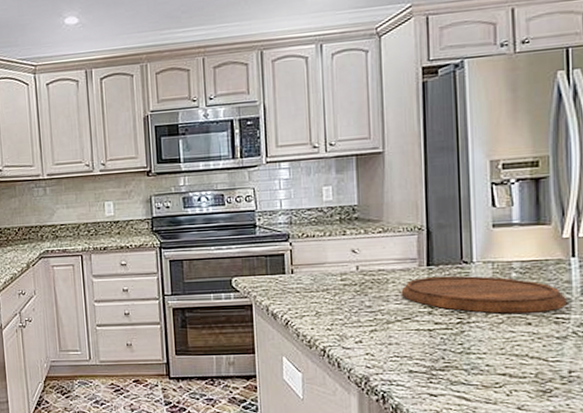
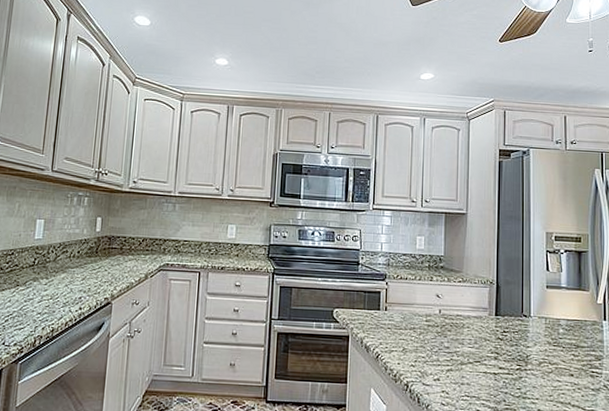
cutting board: present [401,275,566,314] -> none [473,325,599,366]

